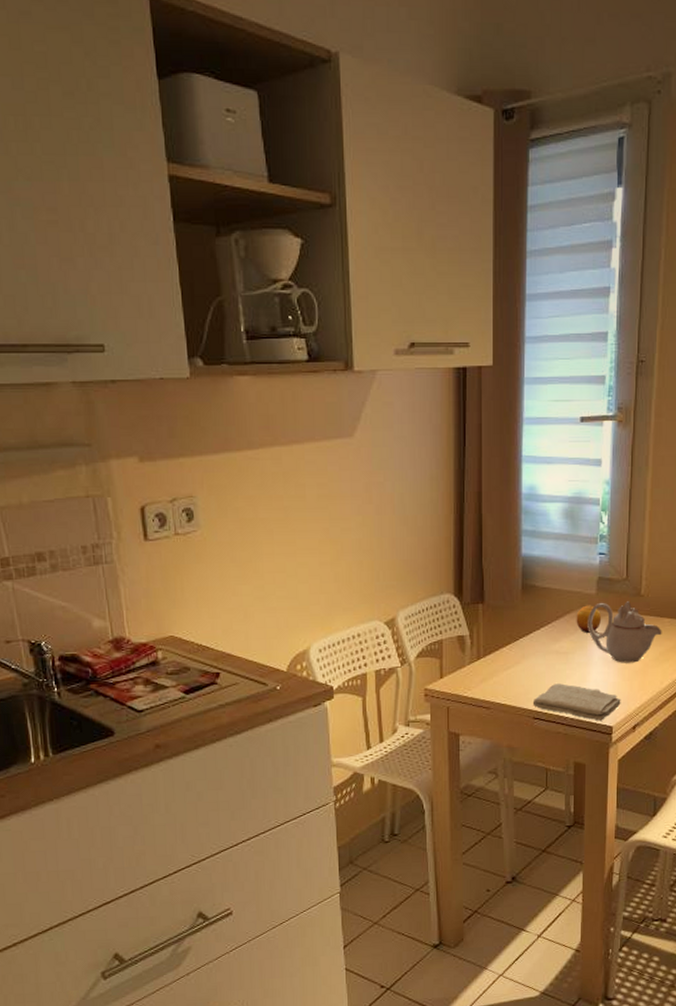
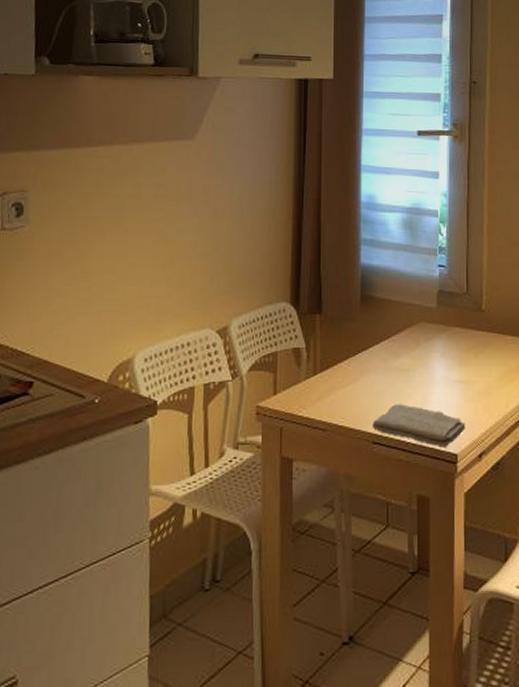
fruit: present [576,605,602,633] -> none [416,319,443,349]
teapot: present [588,601,662,663] -> none [429,316,505,383]

